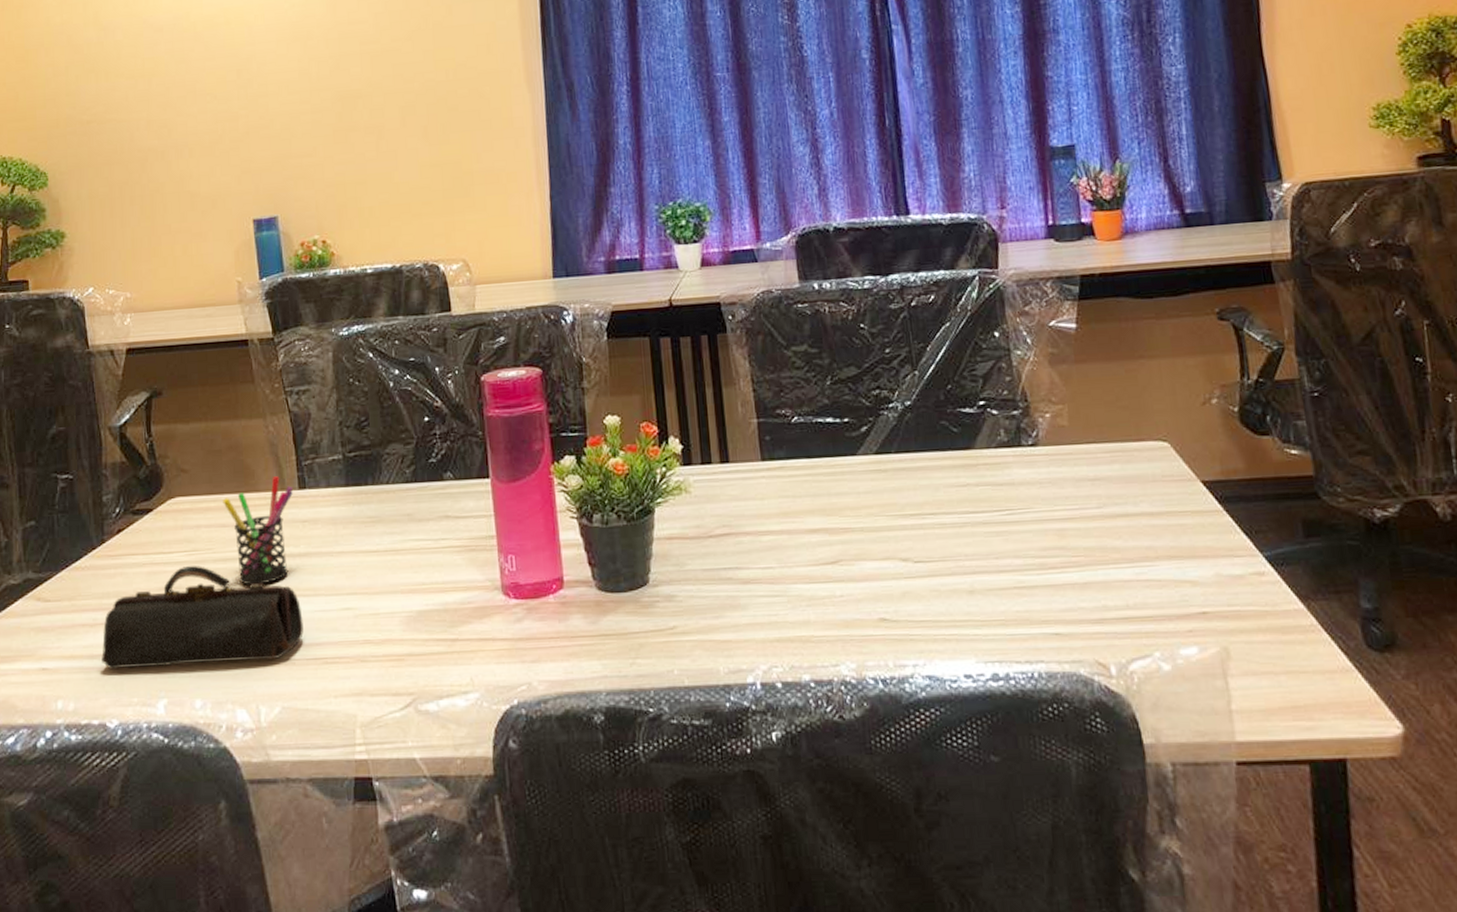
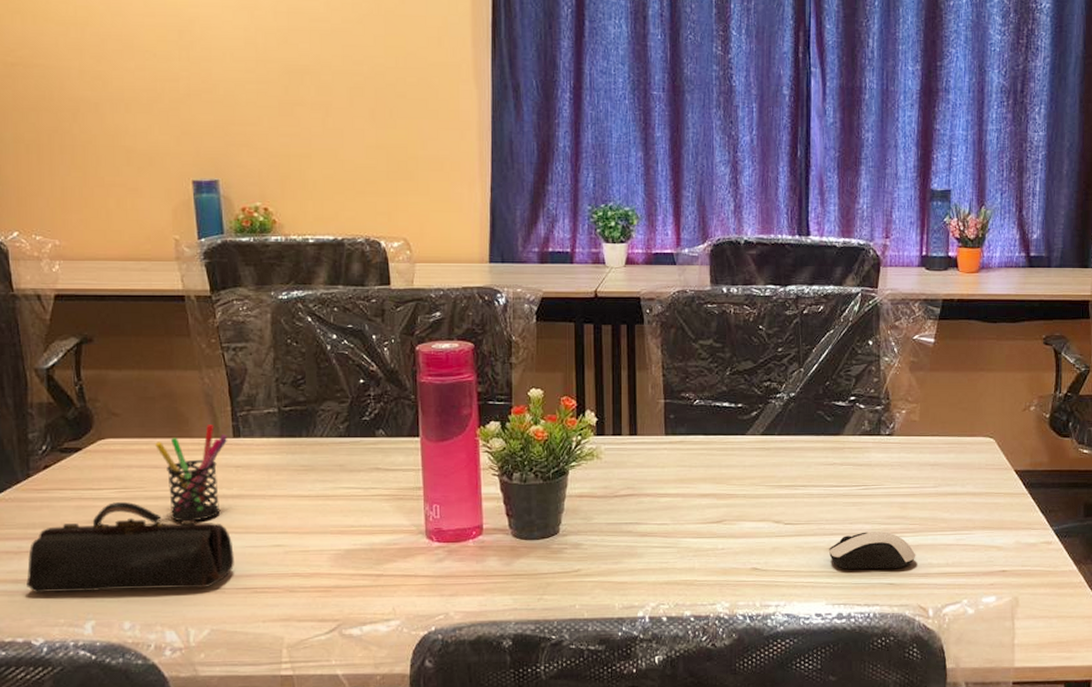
computer mouse: none [971,567,1085,617] -> present [828,531,916,569]

